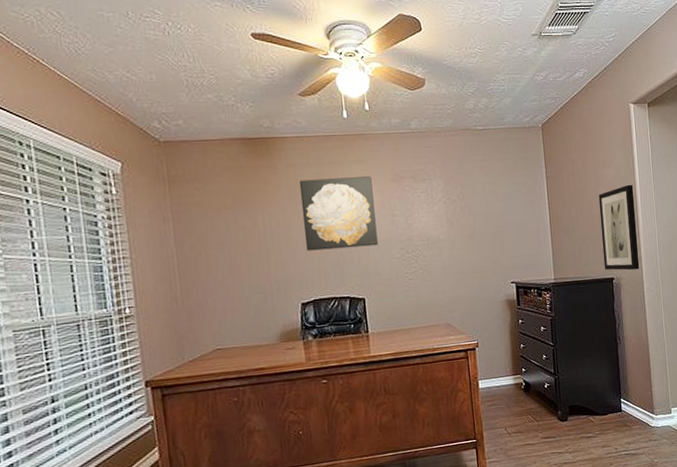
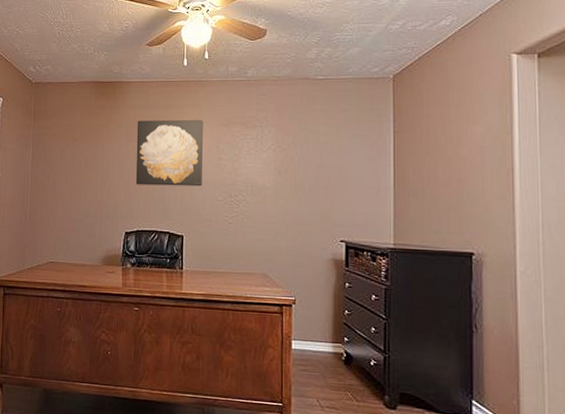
wall art: present [598,184,640,271] -> none [460,146,512,248]

